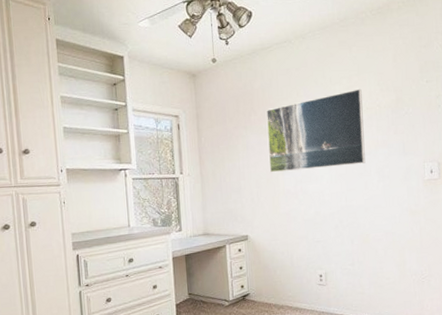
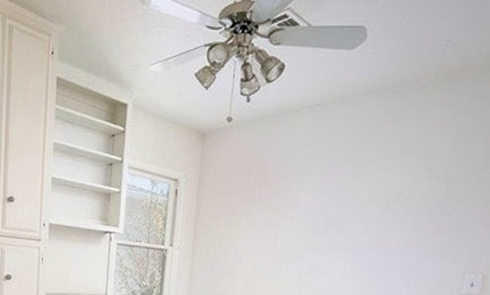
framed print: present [266,88,366,173] -> none [271,172,404,264]

